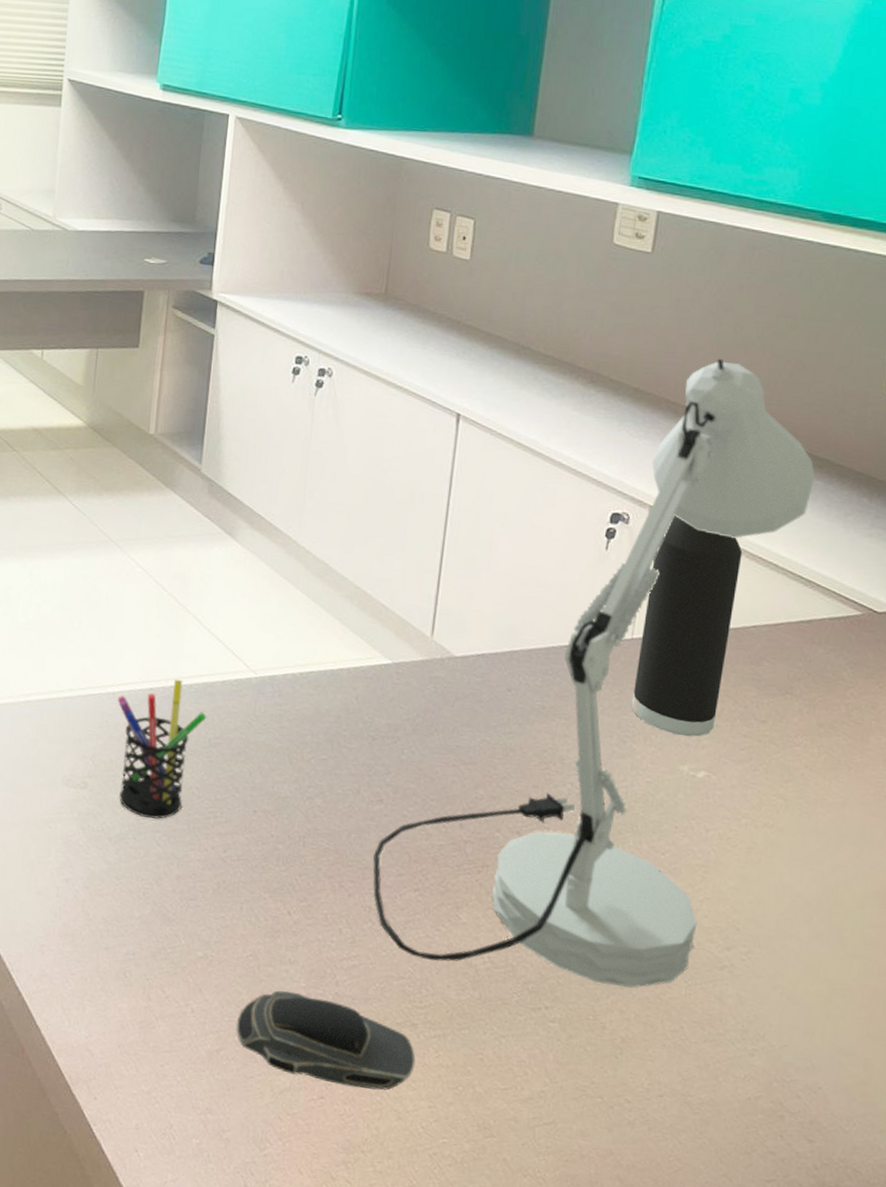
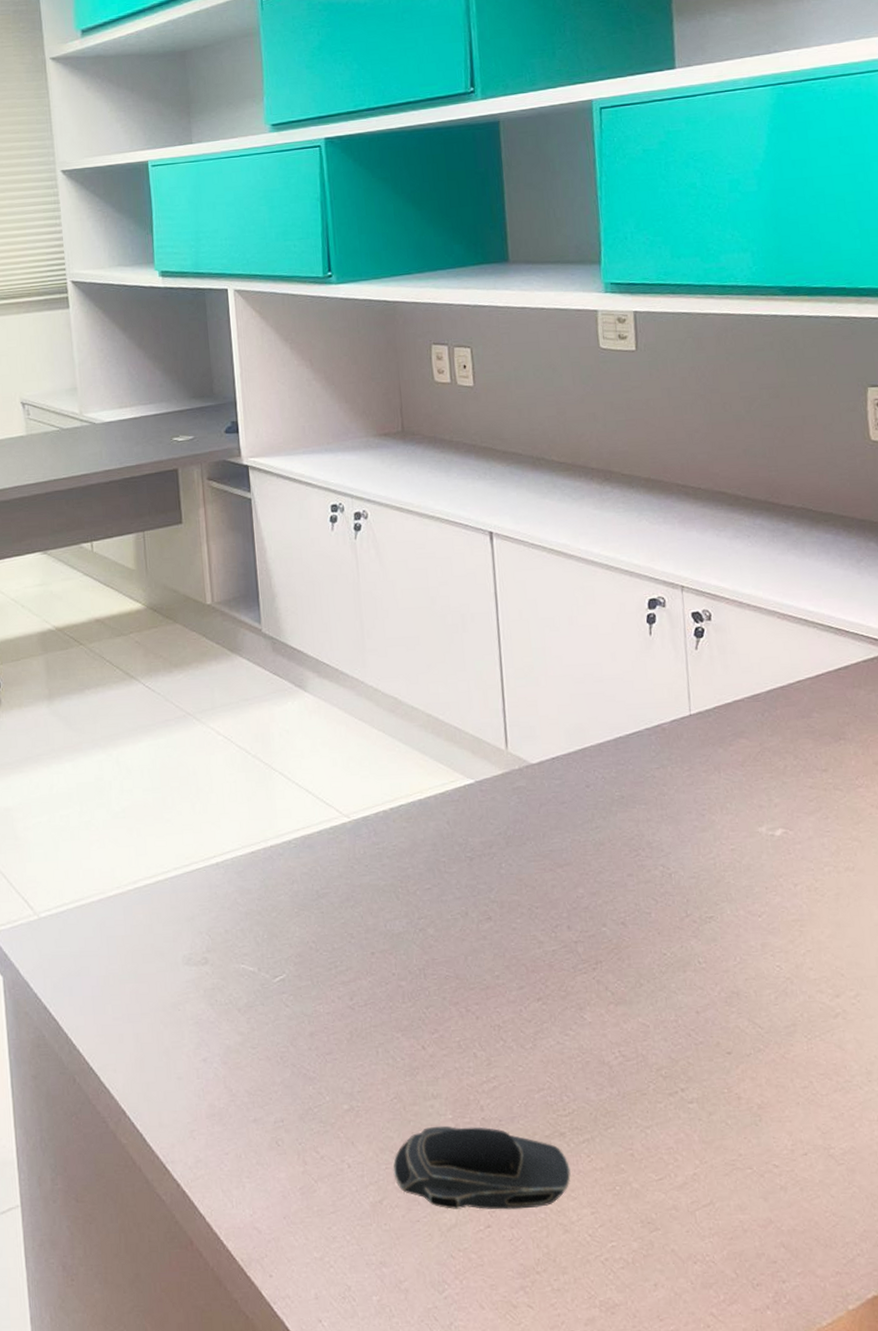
pen holder: present [117,679,207,819] -> none [222,837,311,981]
desk lamp: present [372,359,815,988] -> none [492,437,824,1067]
water bottle: present [631,516,743,737] -> none [695,591,782,799]

